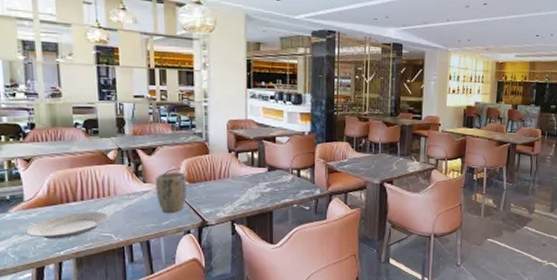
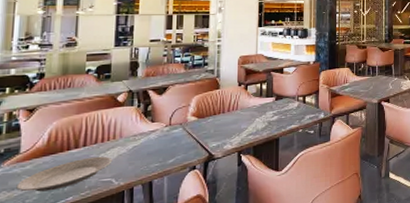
plant pot: present [155,171,188,213] -> none [163,108,196,151]

